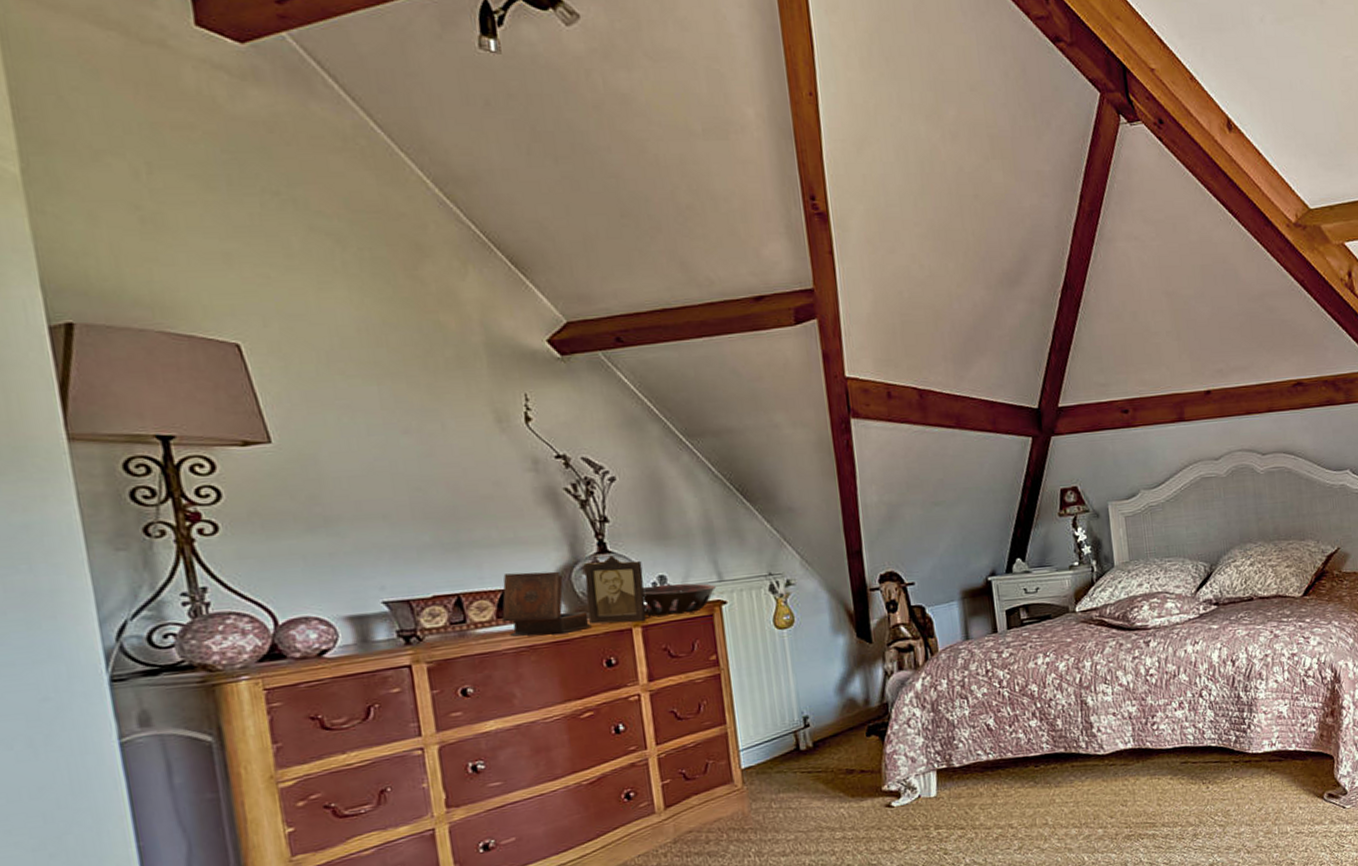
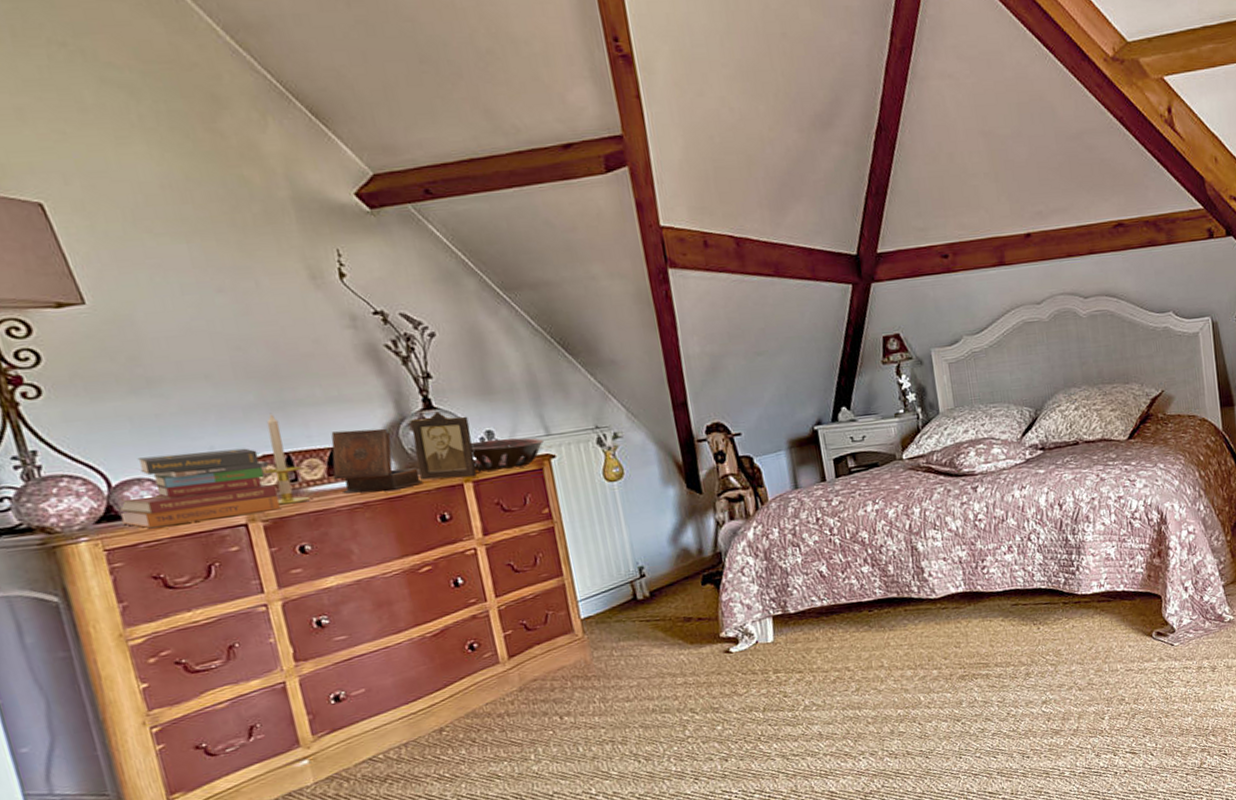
books: none [283,588,446,669] -> present [118,448,280,529]
candle: none [431,553,478,647] -> present [262,413,311,505]

